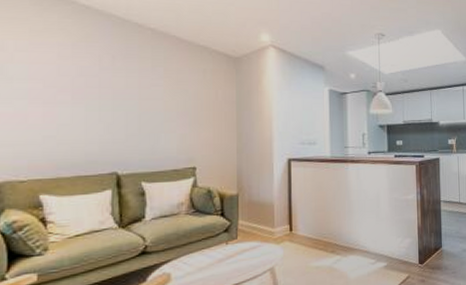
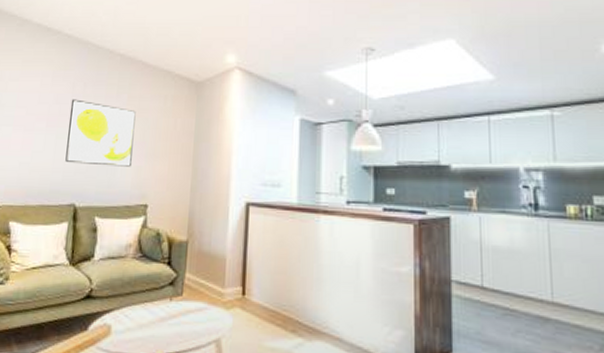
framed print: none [98,72,175,135] -> present [65,99,136,167]

